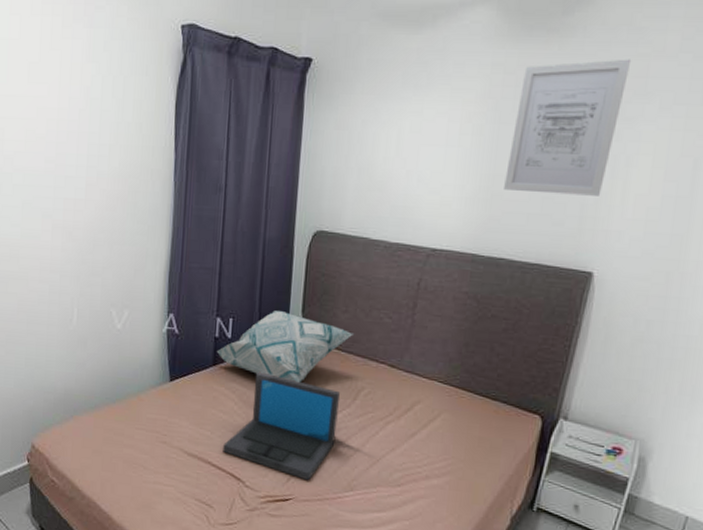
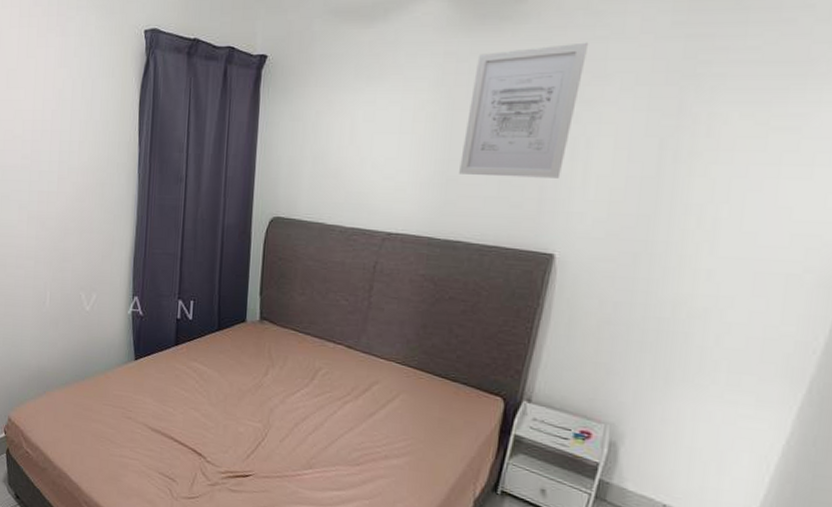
decorative pillow: present [216,311,354,383] -> none [178,293,310,362]
laptop: present [223,371,341,481] -> none [185,351,299,458]

